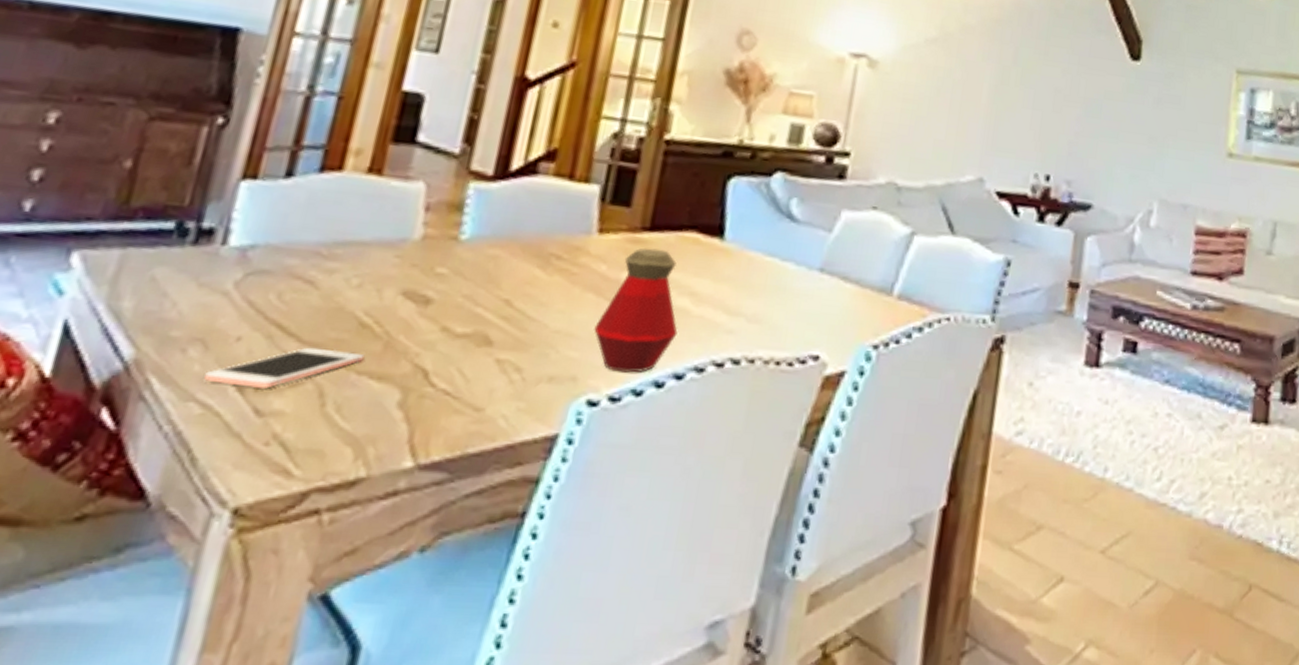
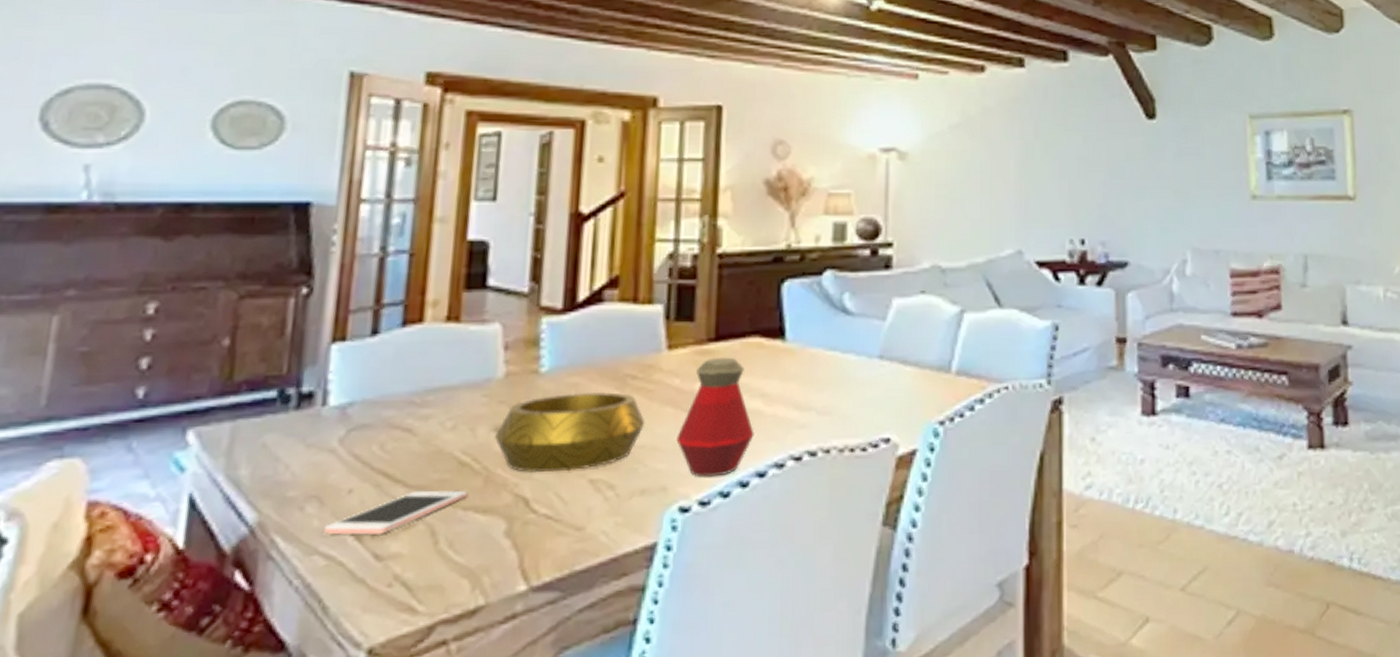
decorative bowl: none [401,264,565,348] -> present [495,391,646,472]

